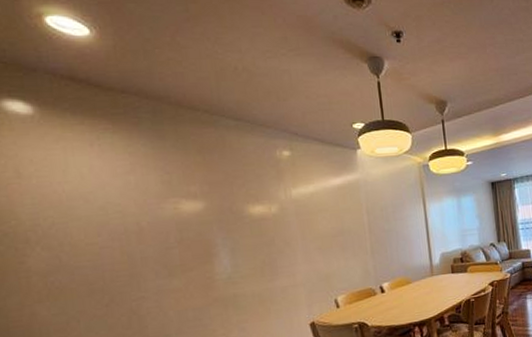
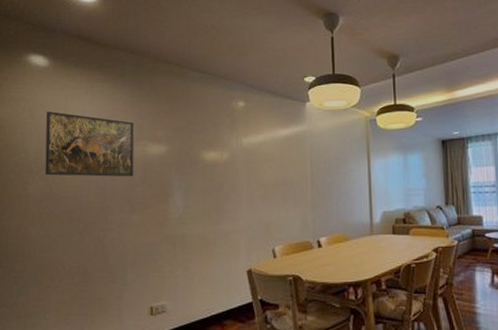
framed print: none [39,168,167,245] -> present [45,111,135,177]

